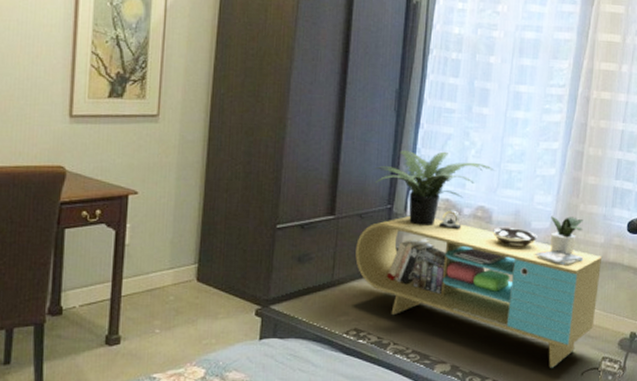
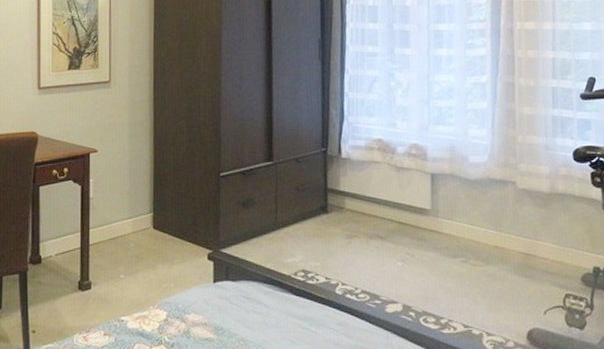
media console: present [355,149,603,368] -> none [296,93,551,307]

